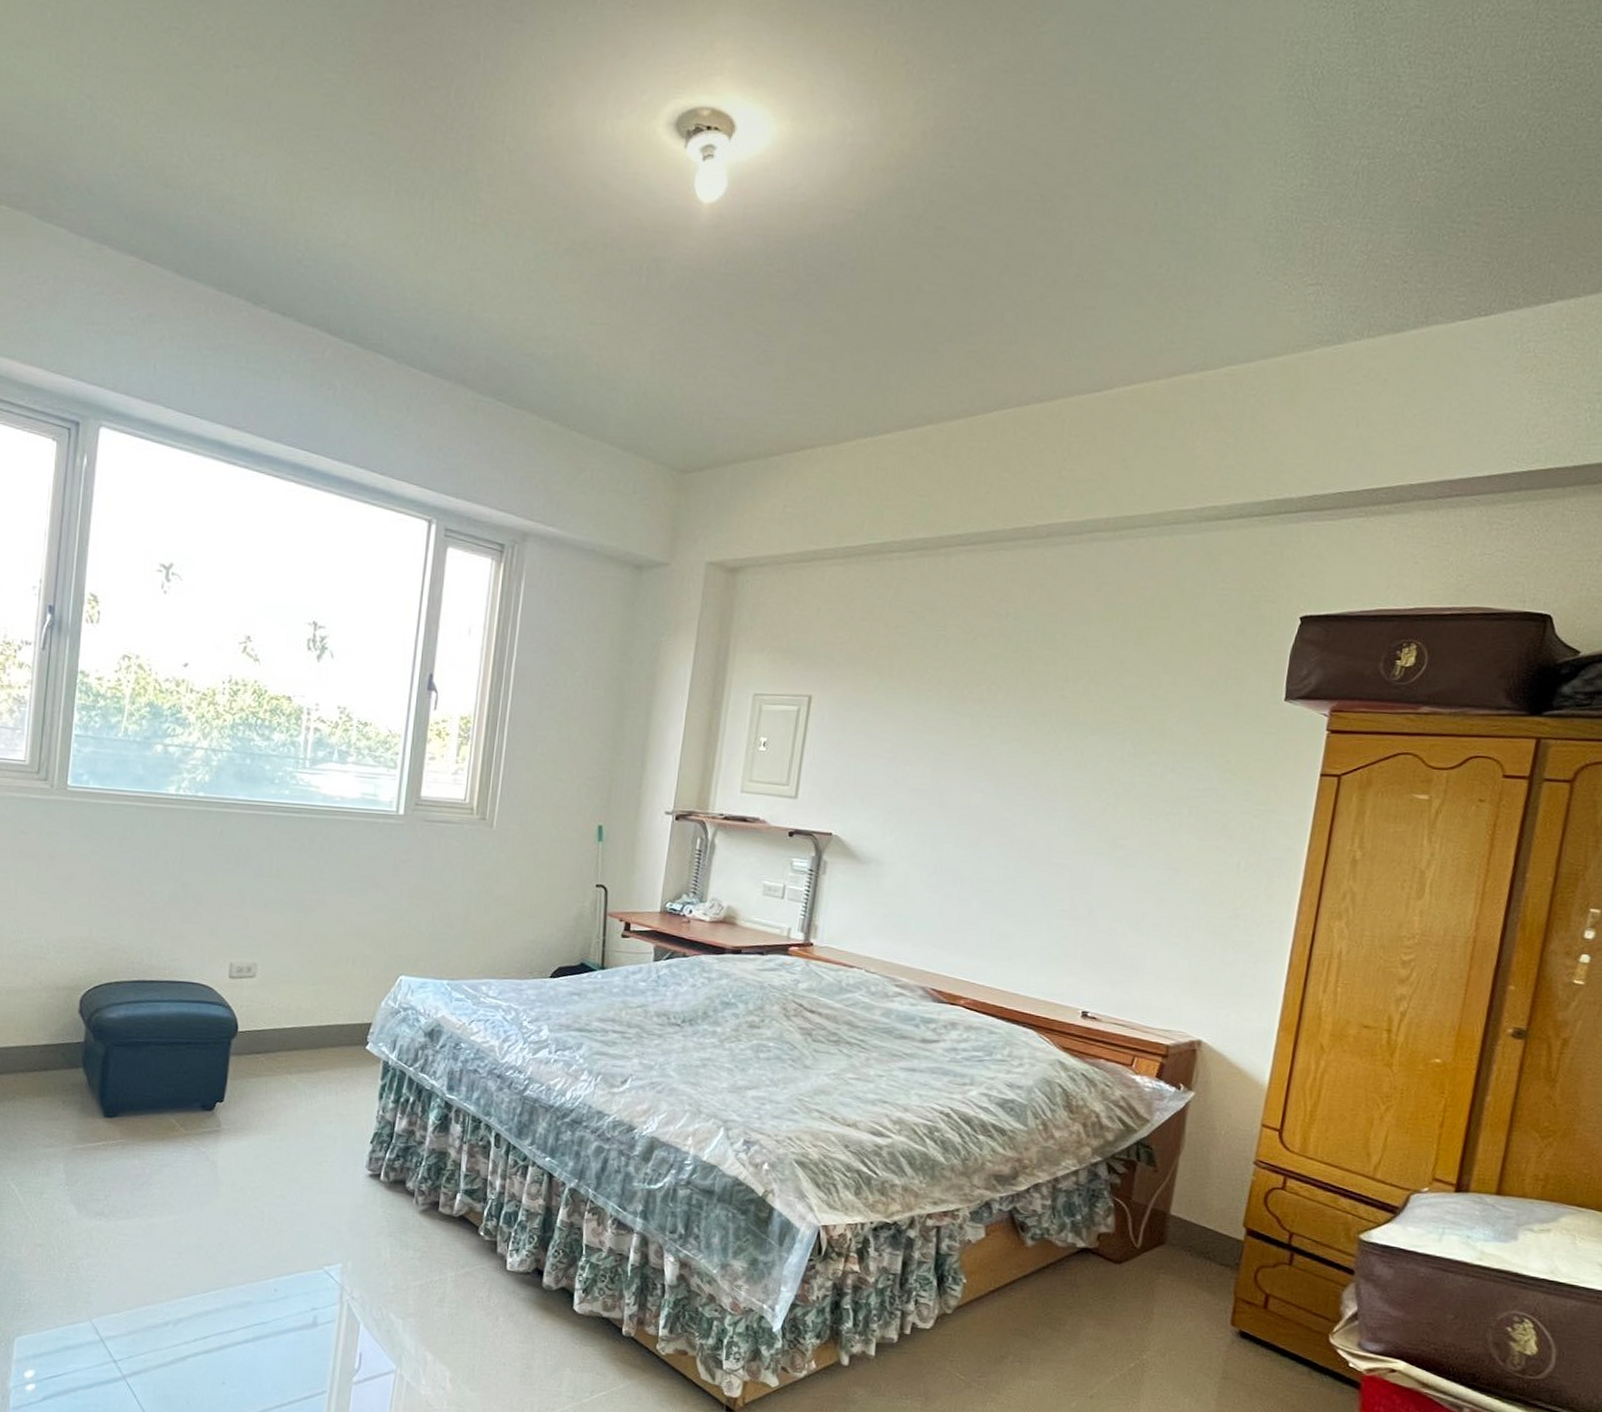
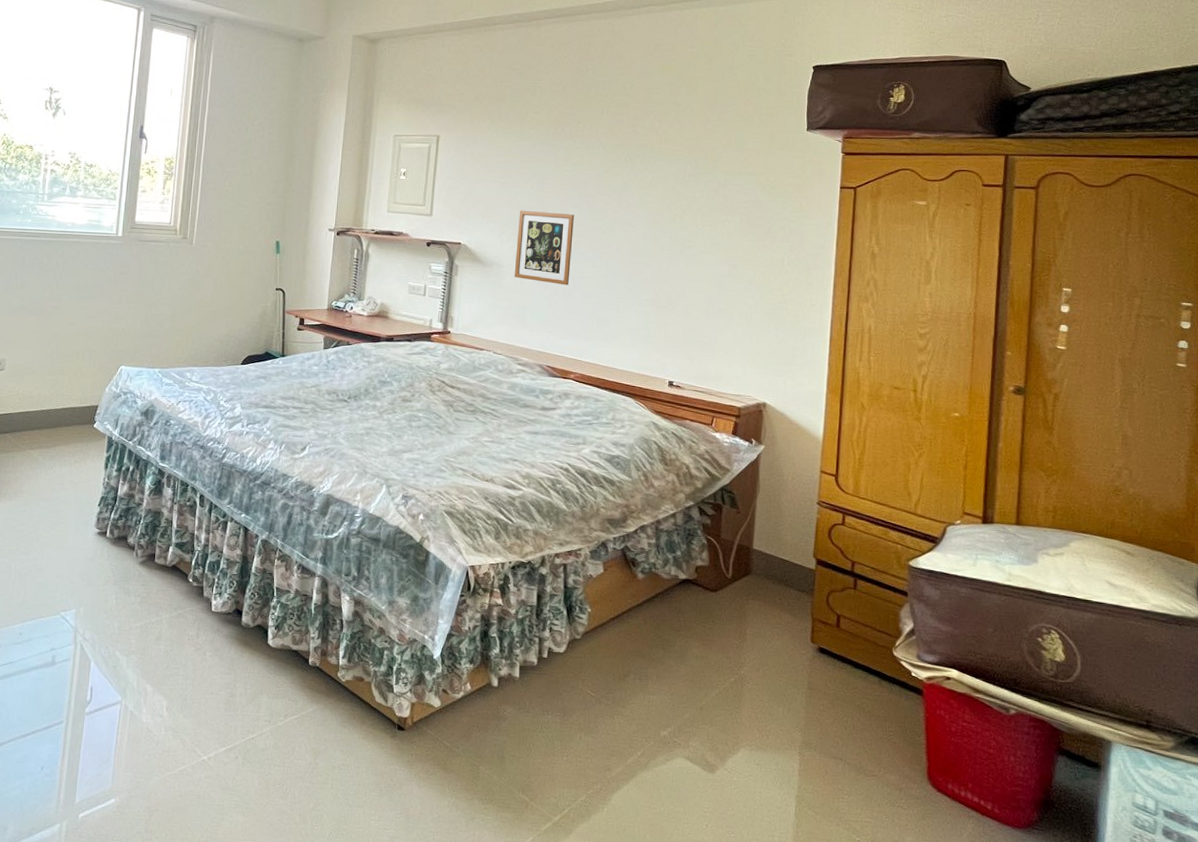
picture frame: none [897,793,978,890] -> present [514,210,574,286]

